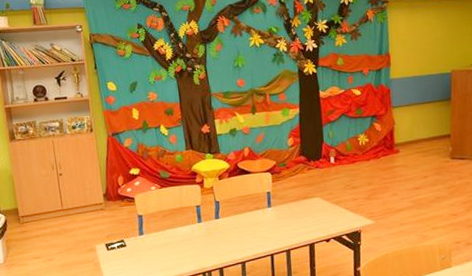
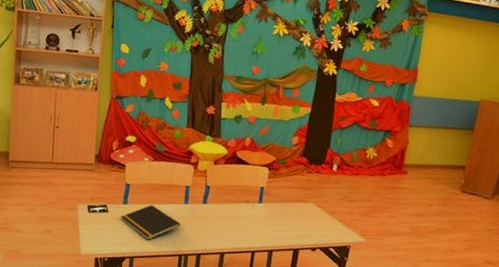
notepad: none [139,230,198,265] -> present [120,204,181,240]

